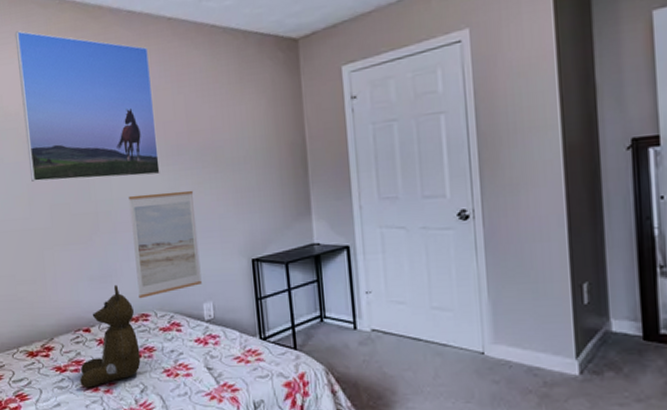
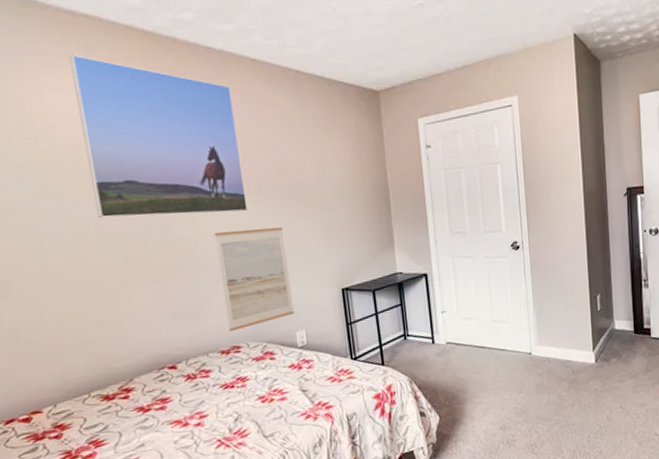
teddy bear: present [79,284,141,388] -> none [166,320,234,425]

